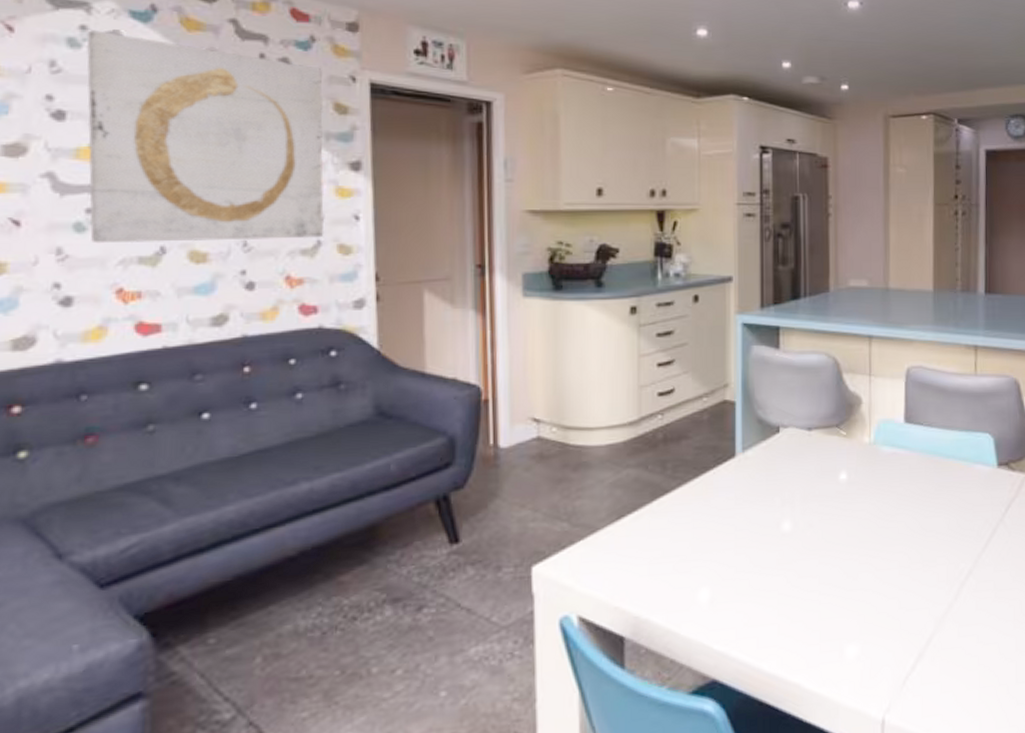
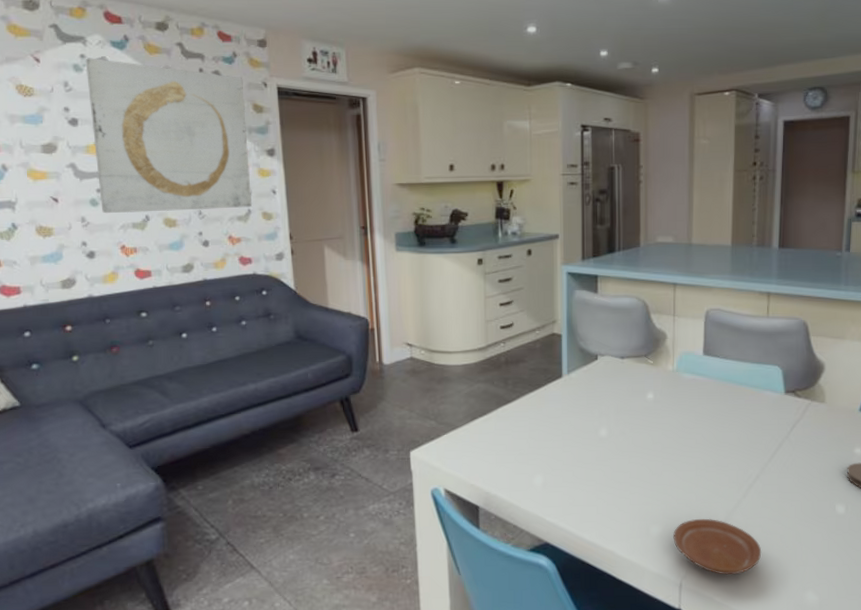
plate: none [873,629,978,703] -> present [673,518,762,575]

